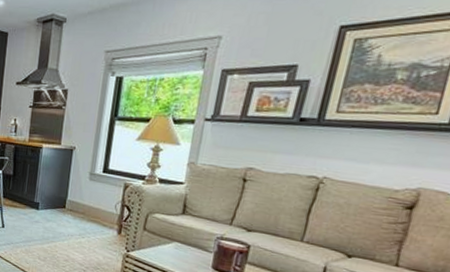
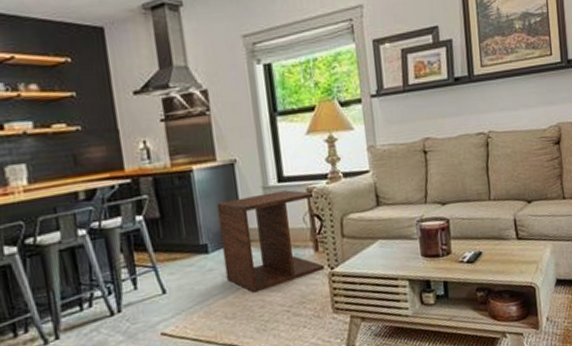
side table: none [46,176,129,250] -> present [216,190,325,293]

